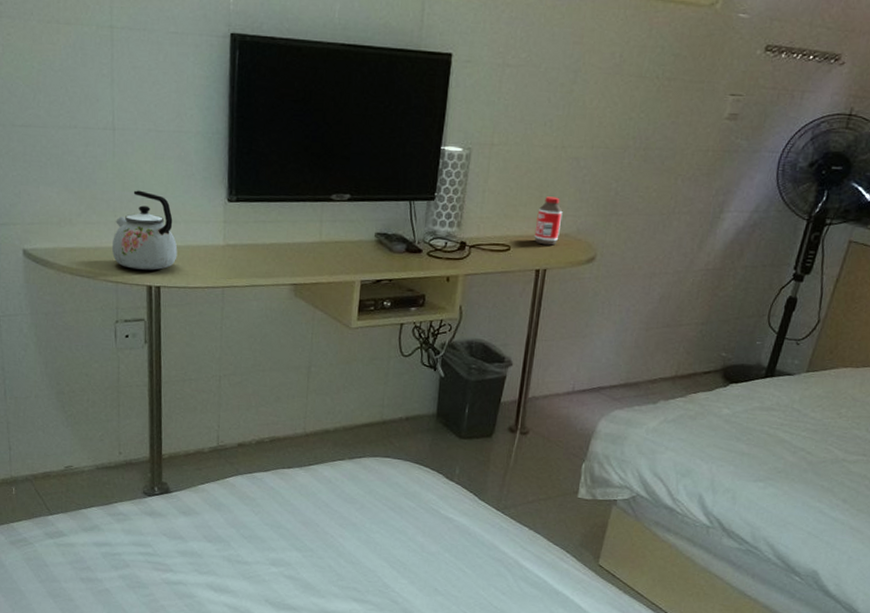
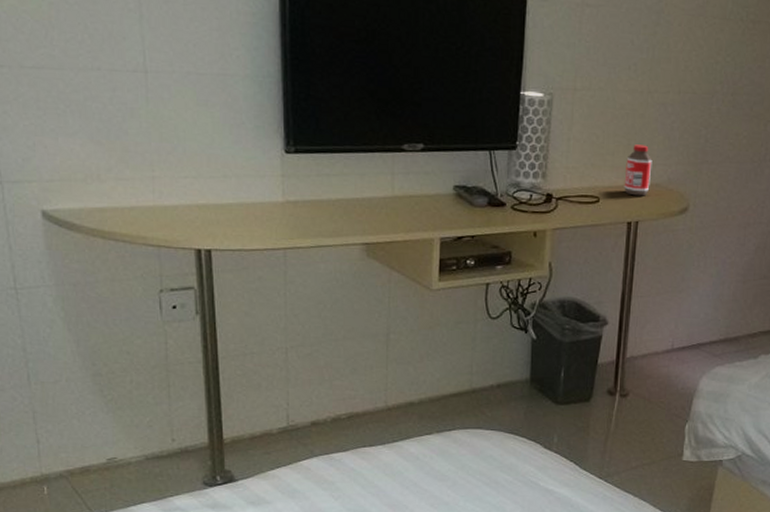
kettle: present [112,190,178,270] -> none [151,141,229,232]

